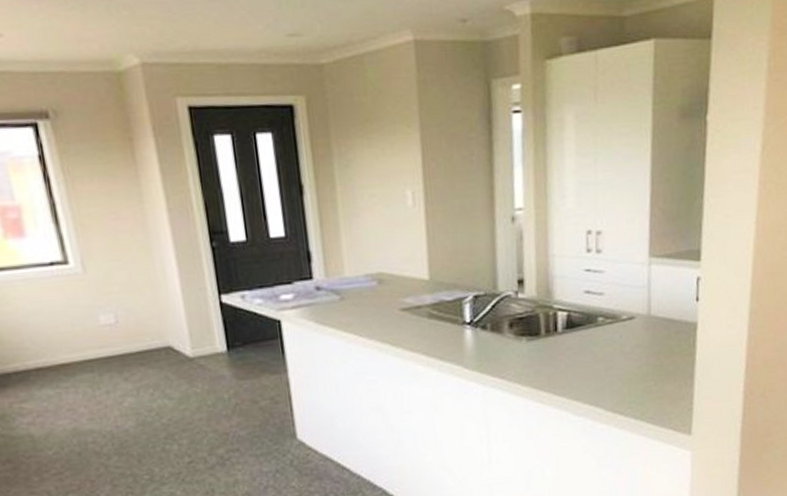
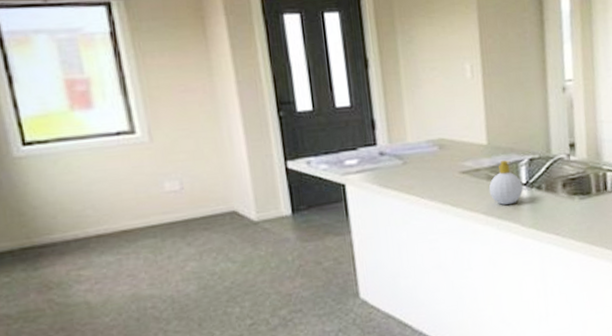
soap bottle: none [430,296,466,345] -> present [488,159,523,205]

